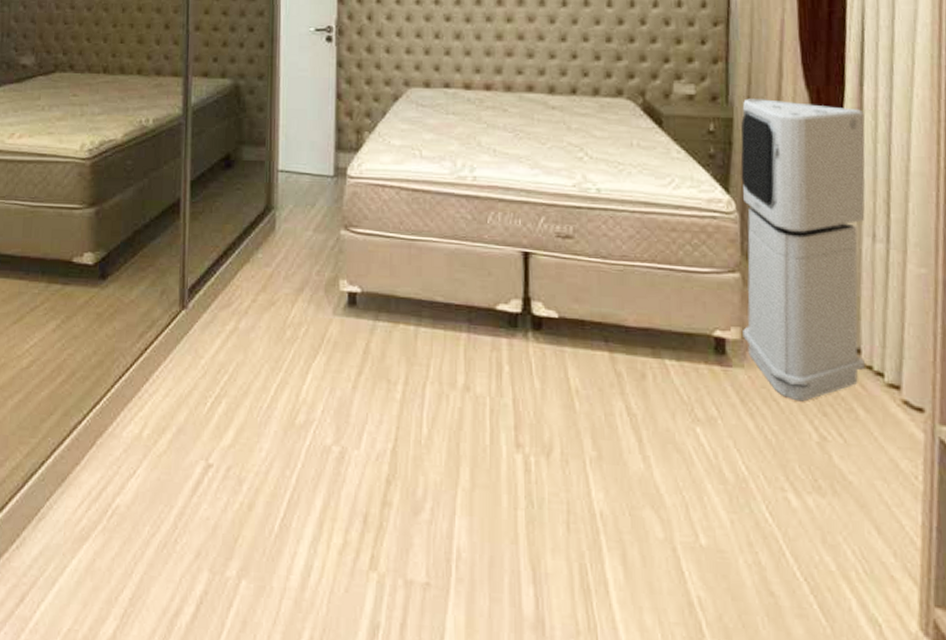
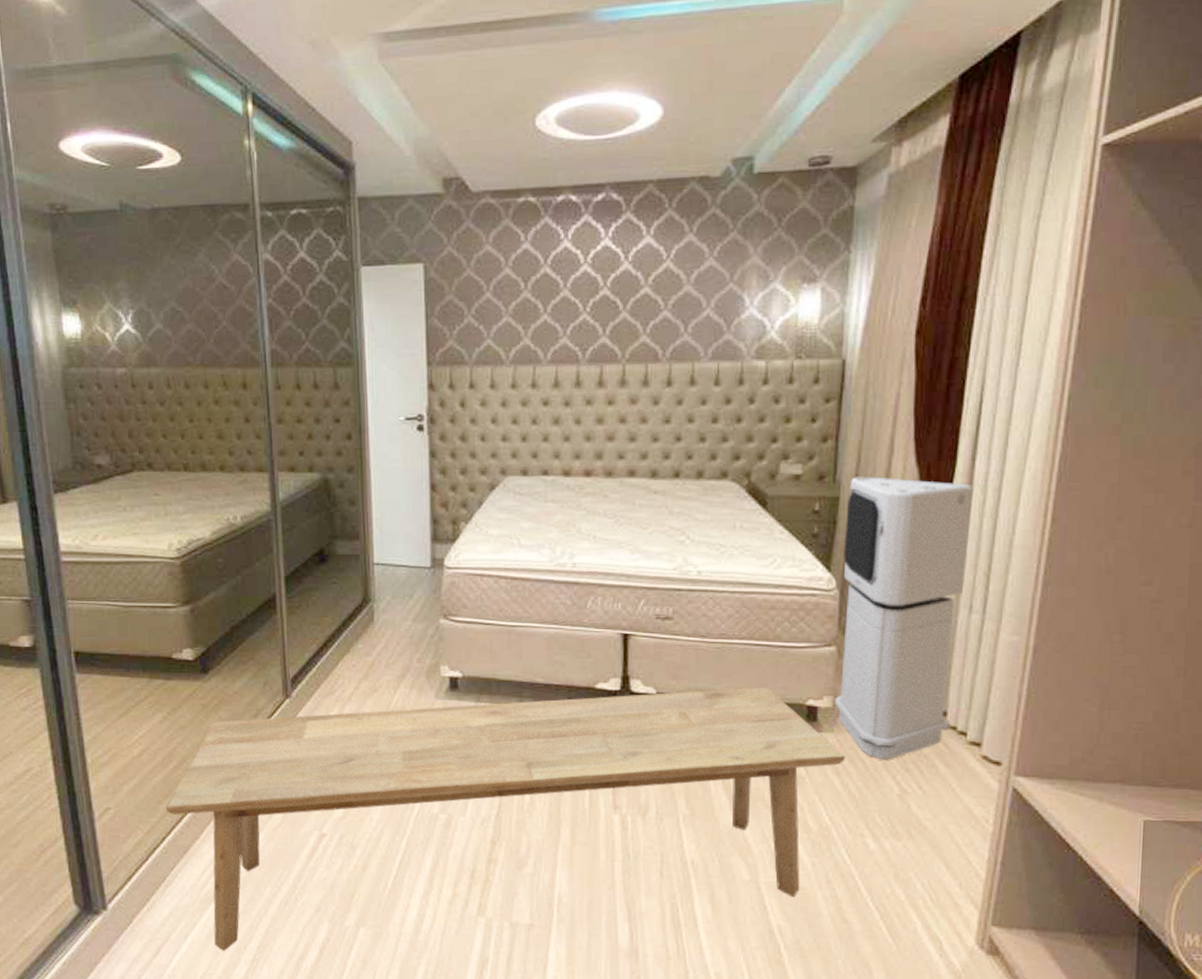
bench: none [48,314,758,604] -> present [165,687,845,952]

